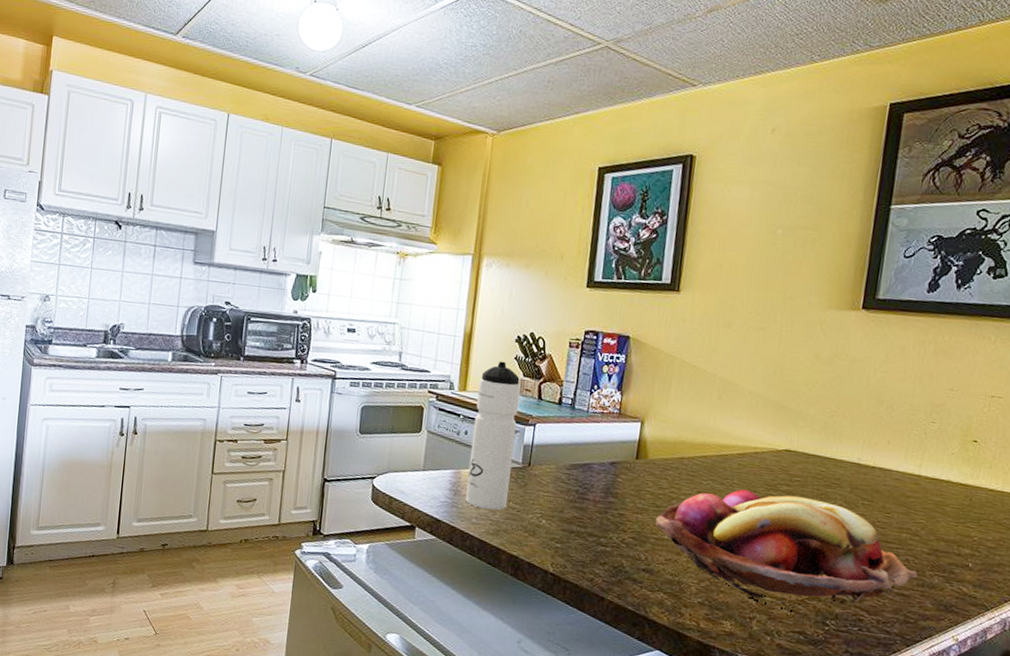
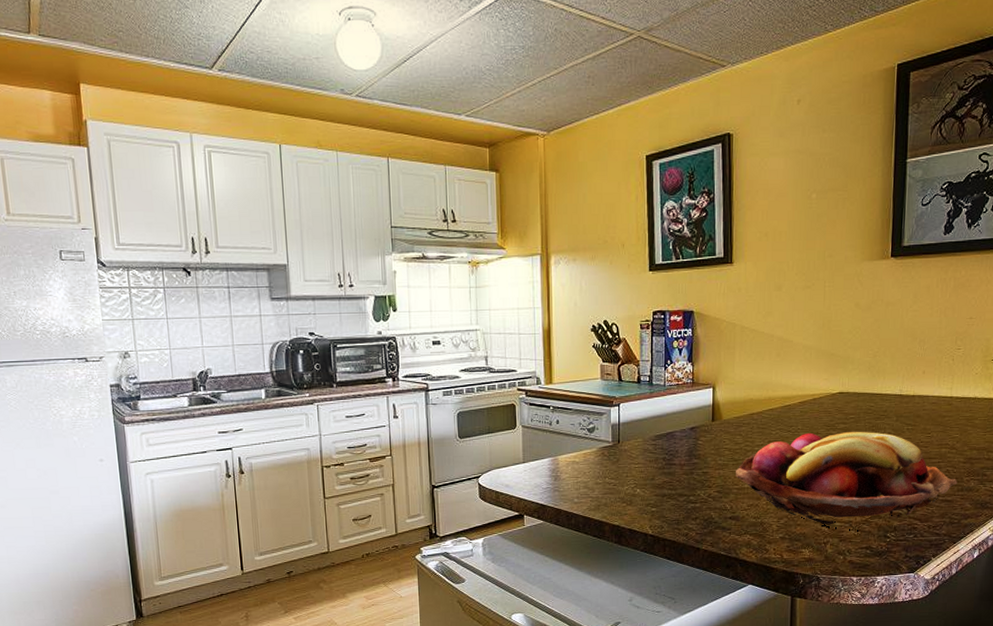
water bottle: present [466,361,522,510] -> none [563,351,603,489]

